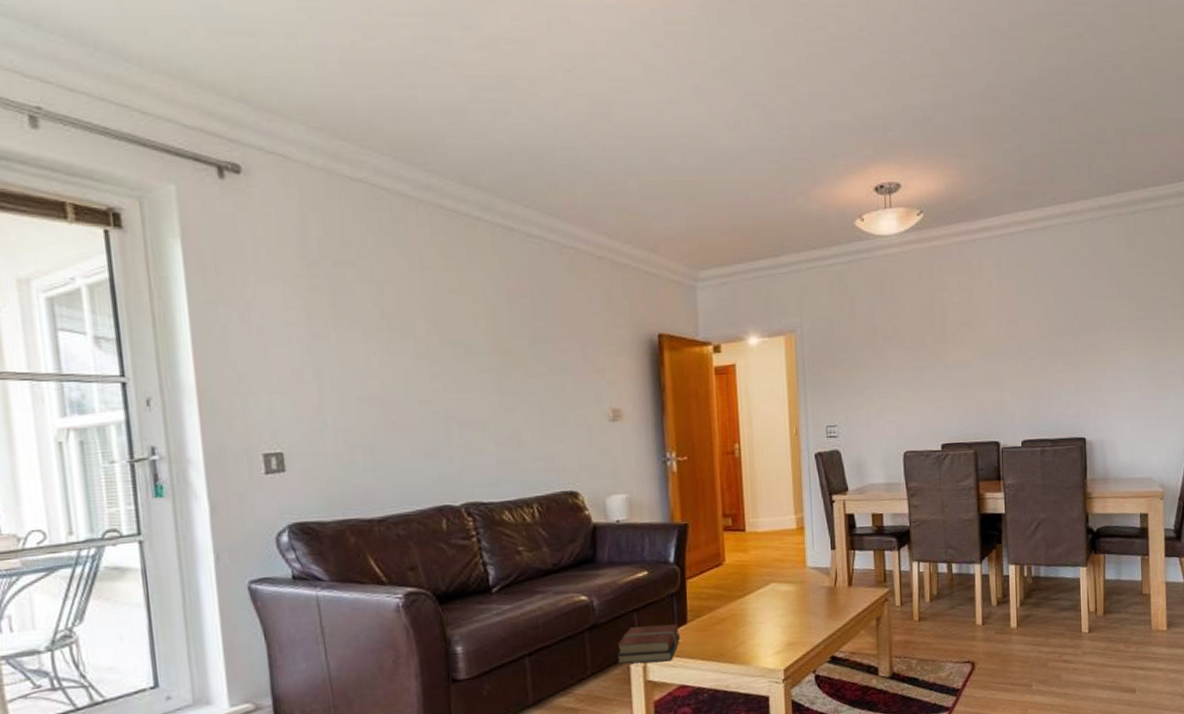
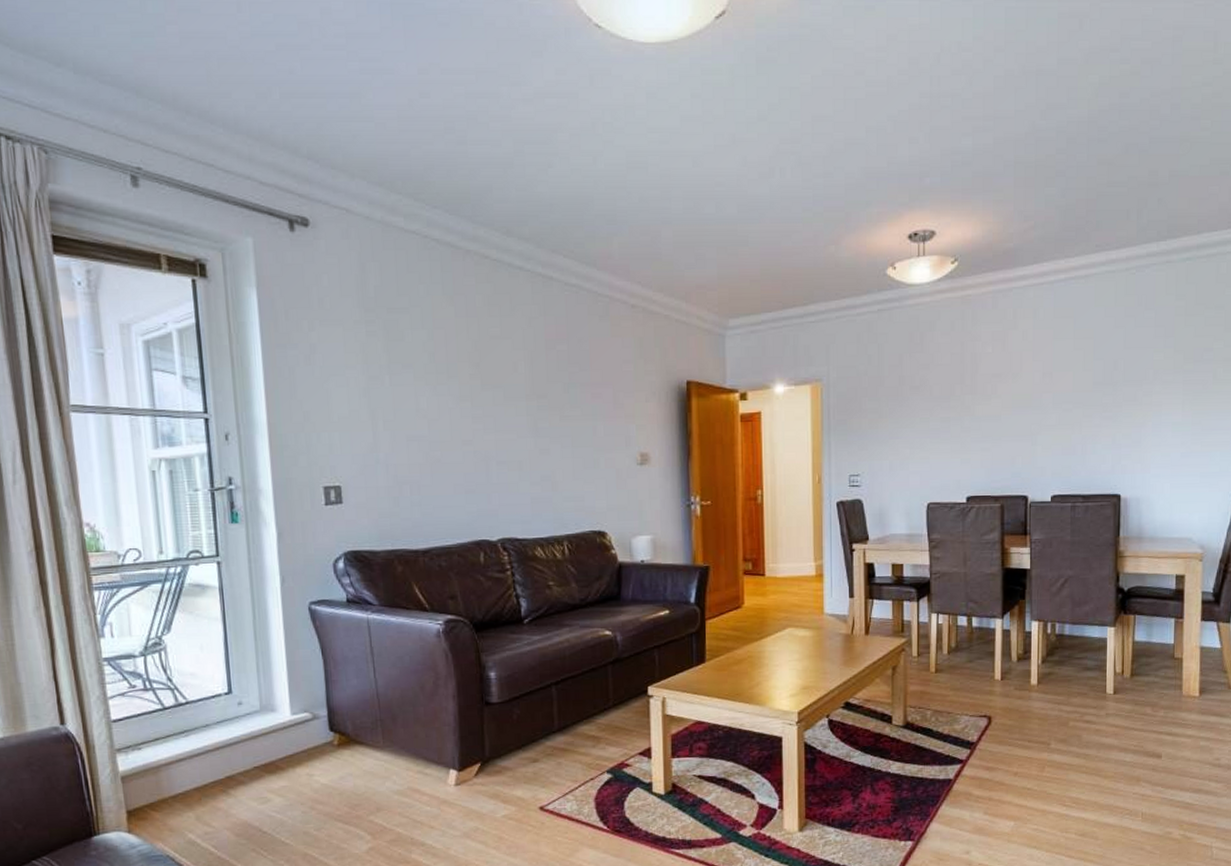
books: present [617,624,681,665] -> none [637,662,699,698]

